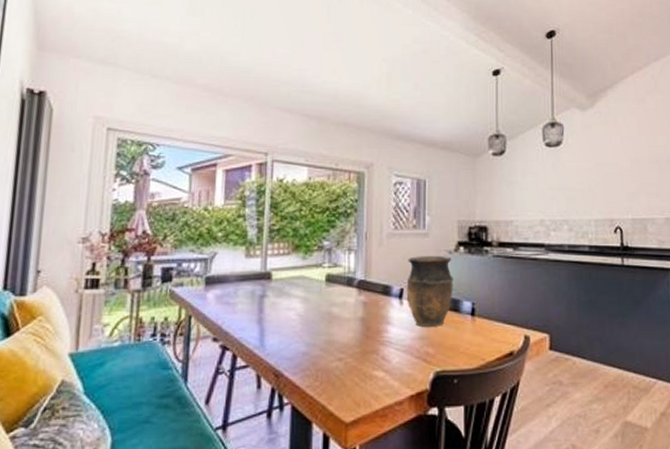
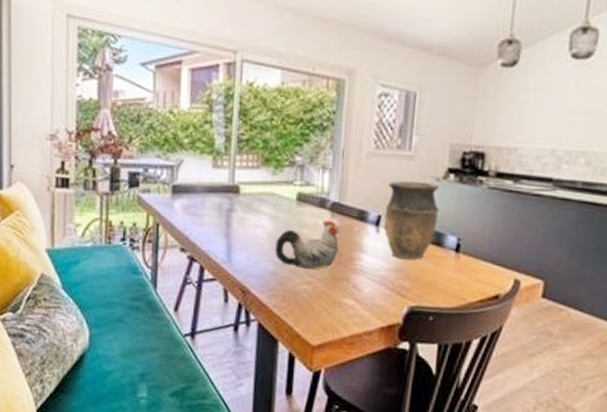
chicken figurine: none [307,298,367,346] -> present [275,220,340,270]

